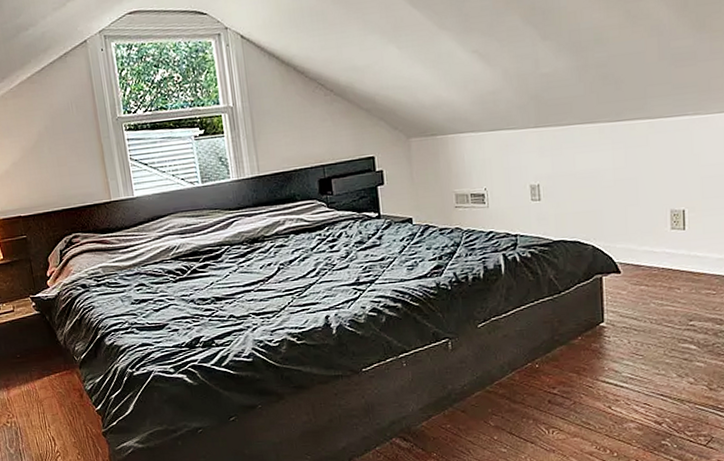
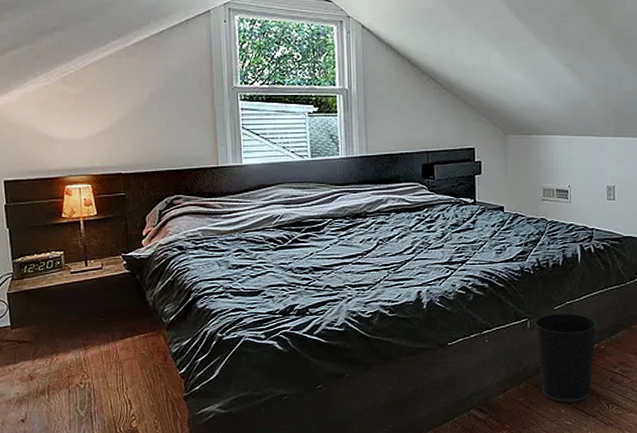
wastebasket: none [456,330,529,428] -> present [535,313,597,402]

